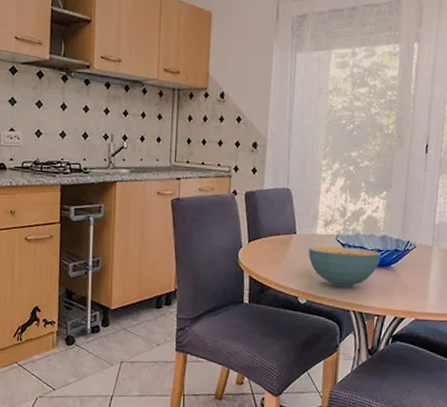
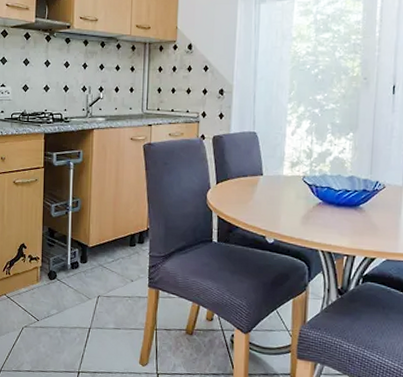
cereal bowl: present [308,246,381,288] -> none [275,186,349,228]

